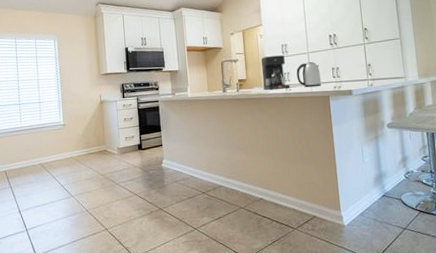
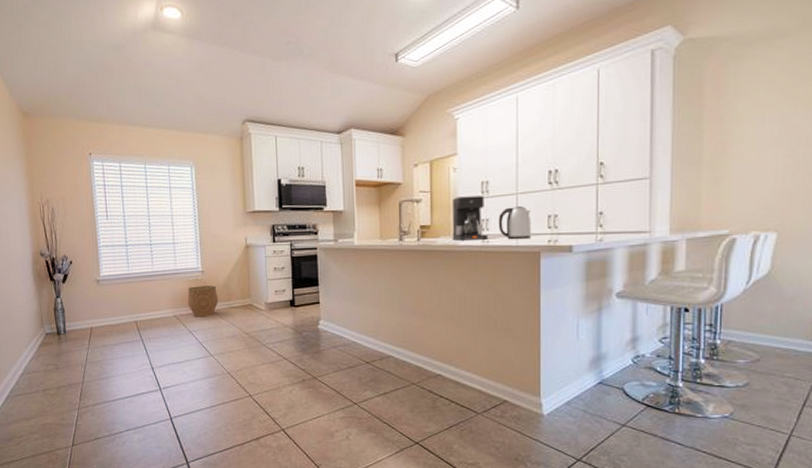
basket: none [51,136,78,164] -> present [187,285,219,317]

